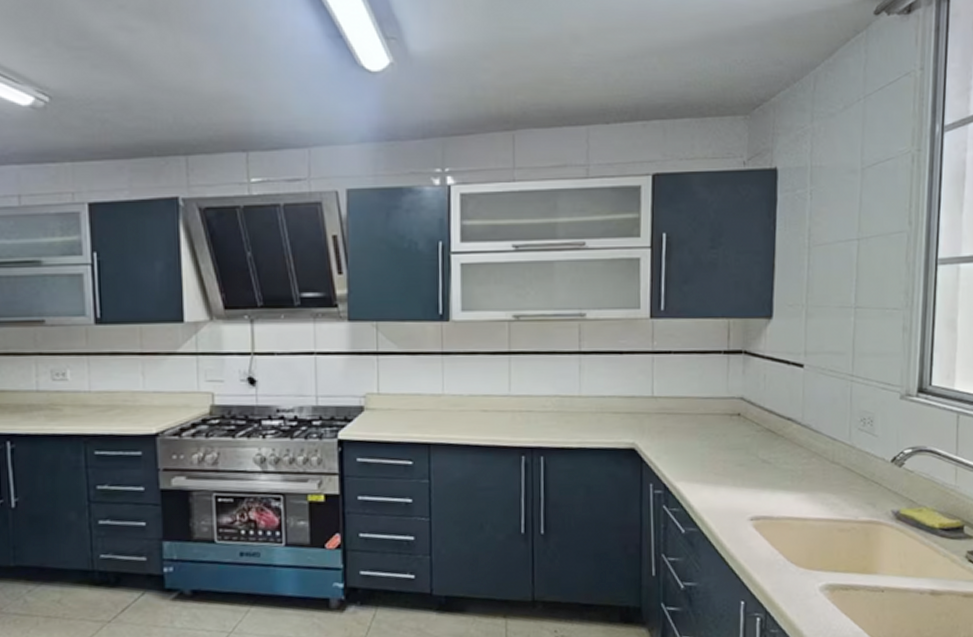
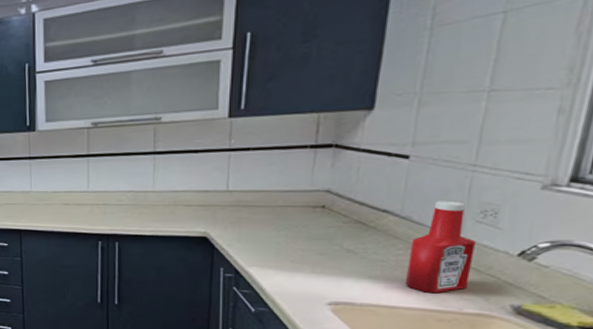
ketchup bottle: none [811,409,860,503] -> present [404,200,476,294]

